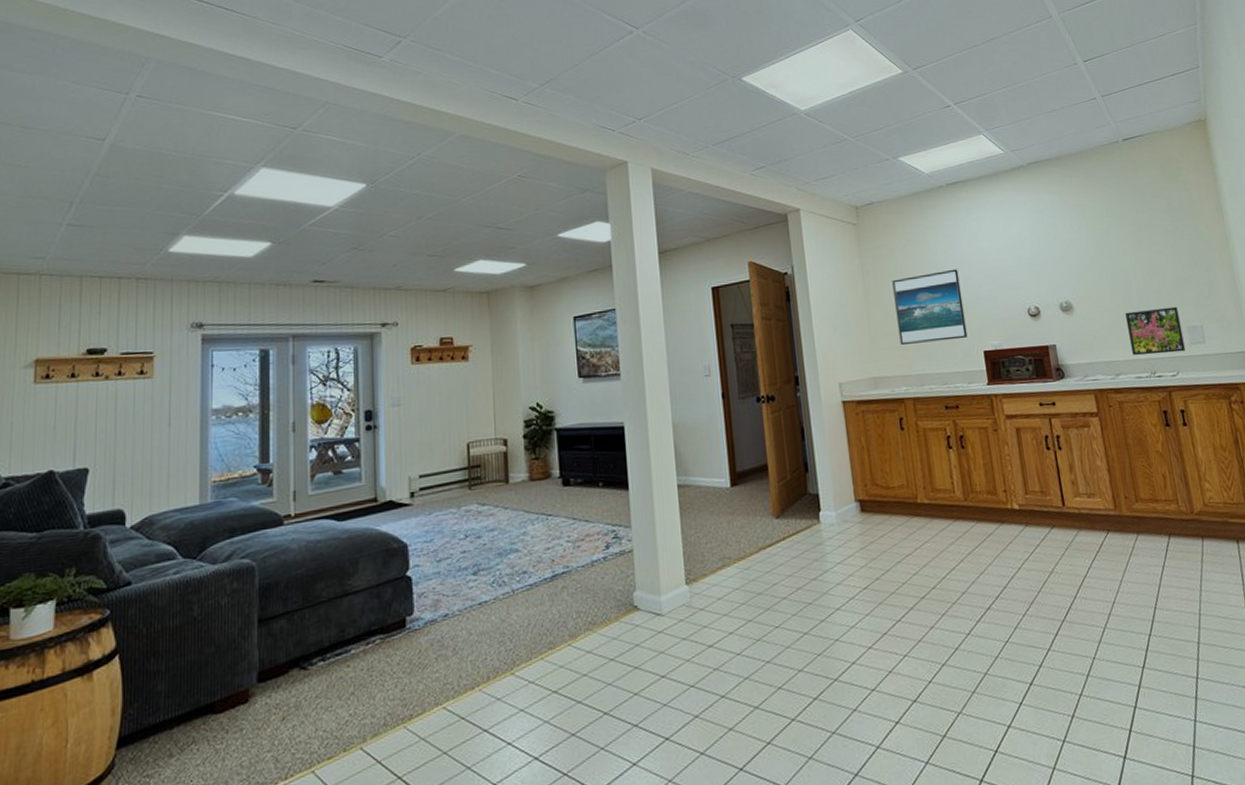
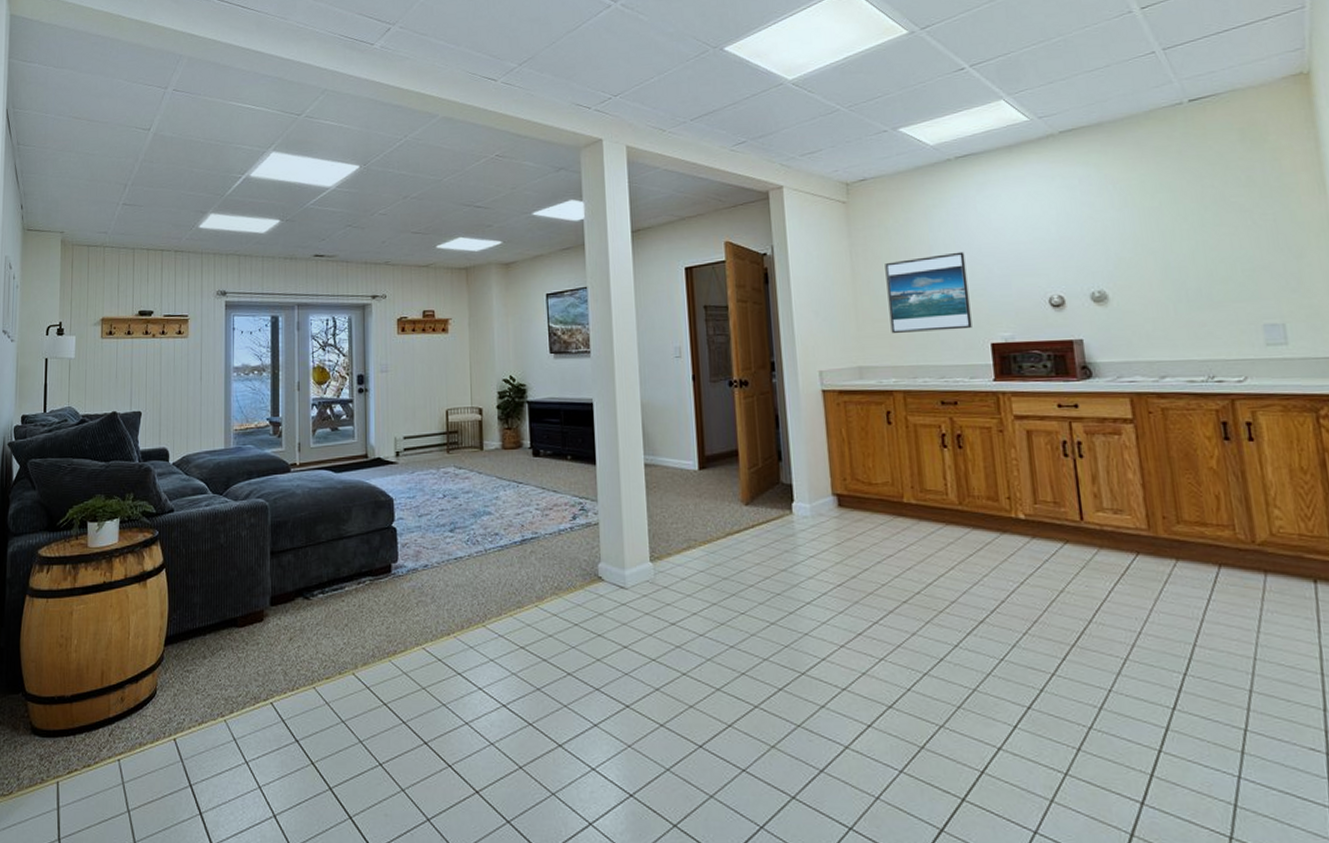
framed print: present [1125,306,1186,356] -> none [1178,300,1259,356]

